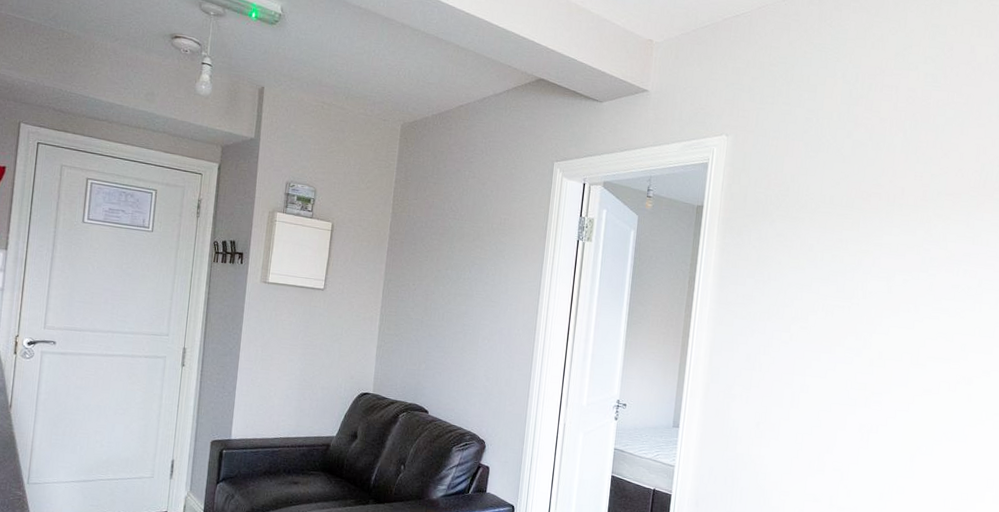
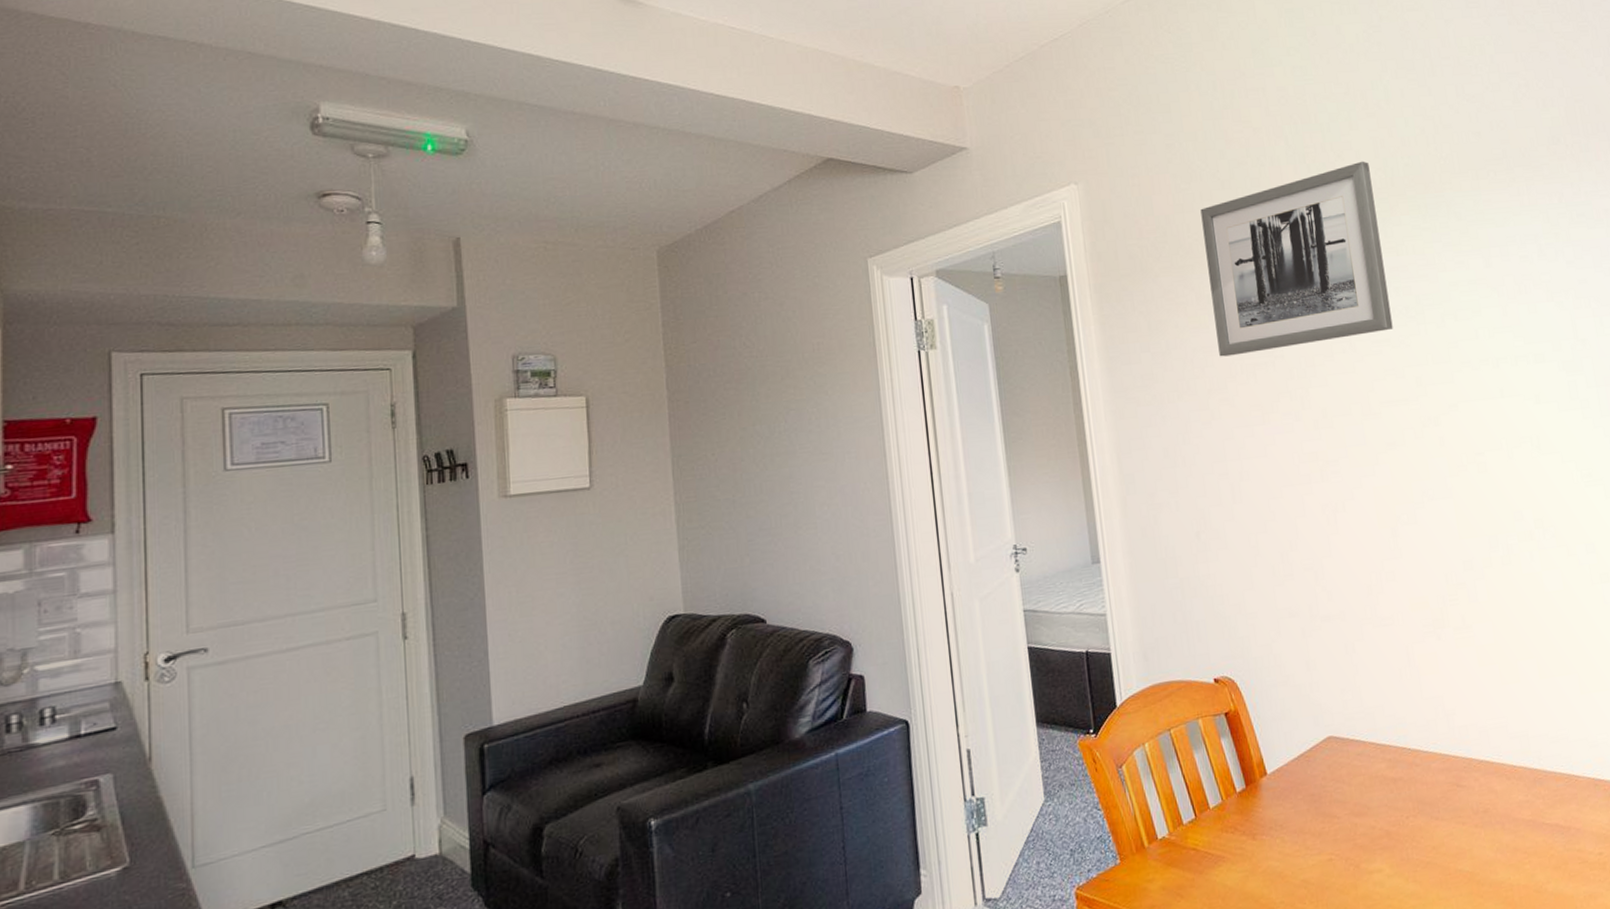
wall art: none [808,162,969,302] -> present [1200,161,1393,357]

